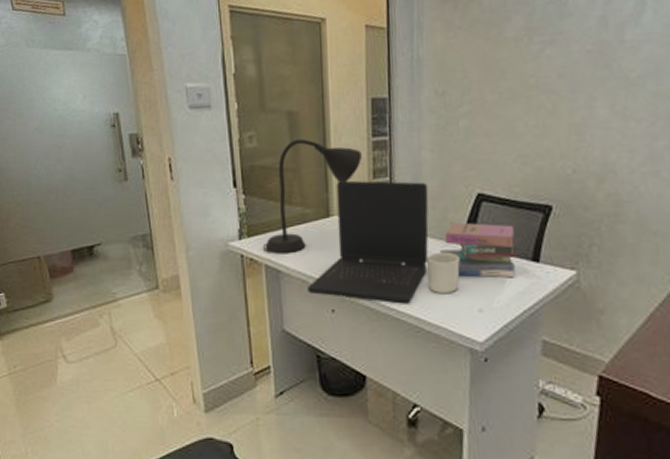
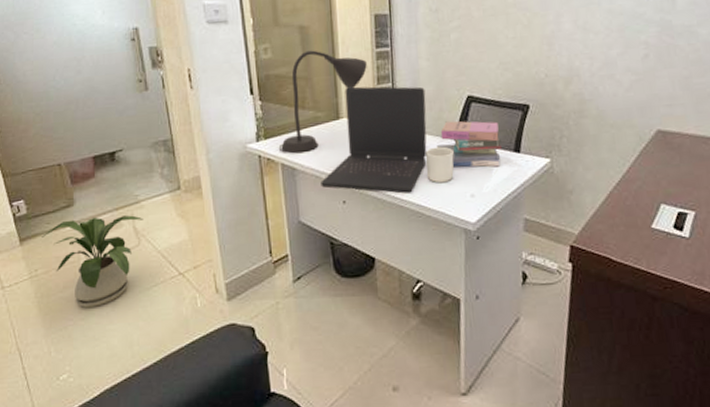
house plant: none [21,314,120,409] -> present [42,215,143,308]

